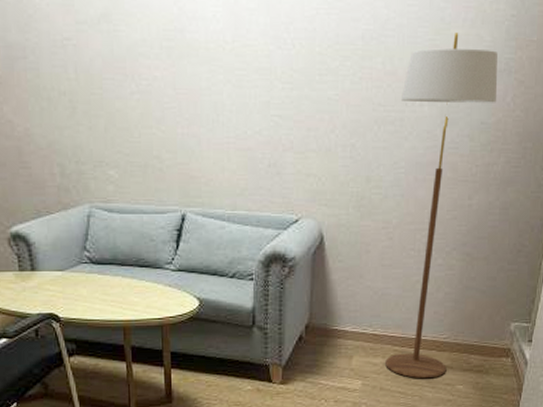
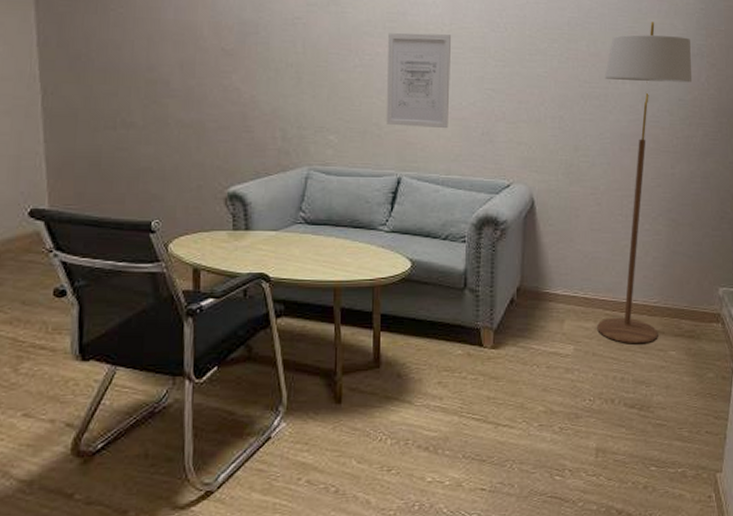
wall art: none [166,53,235,161] -> present [385,33,452,129]

